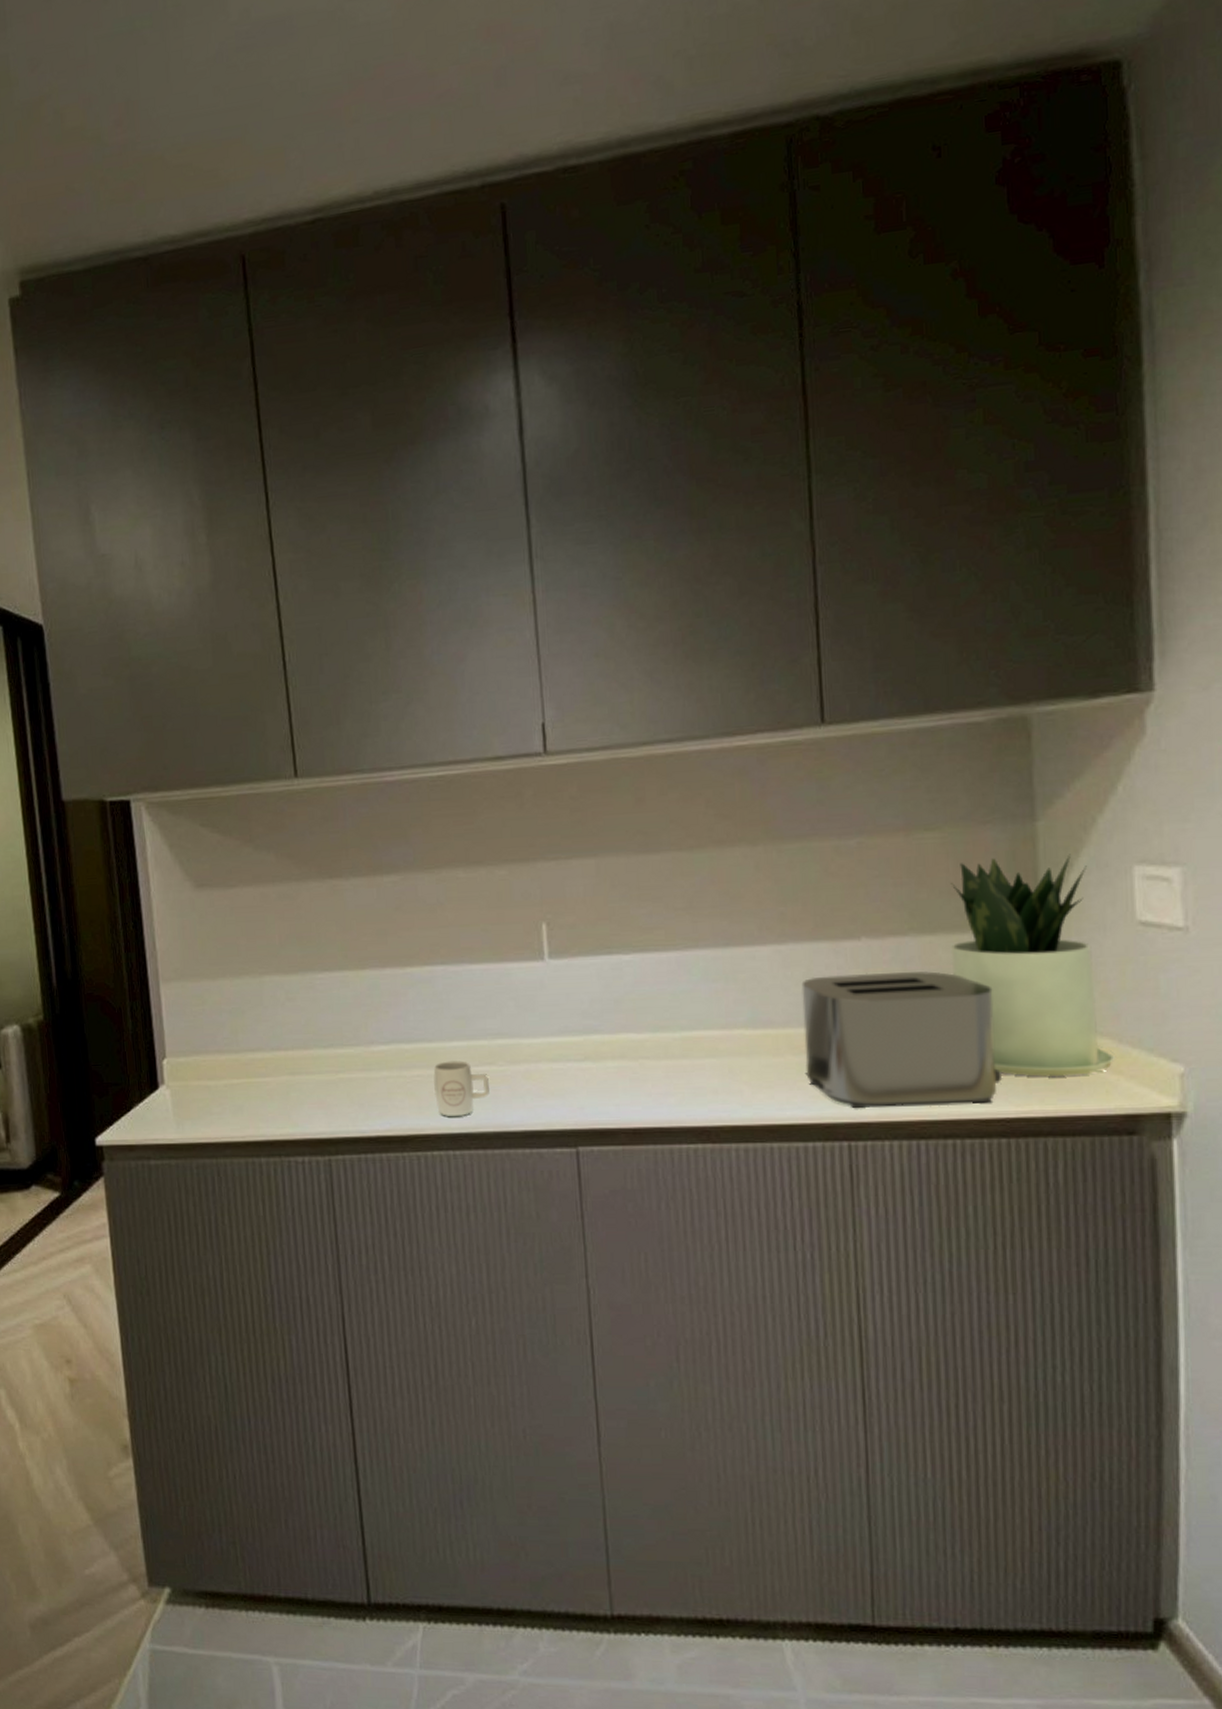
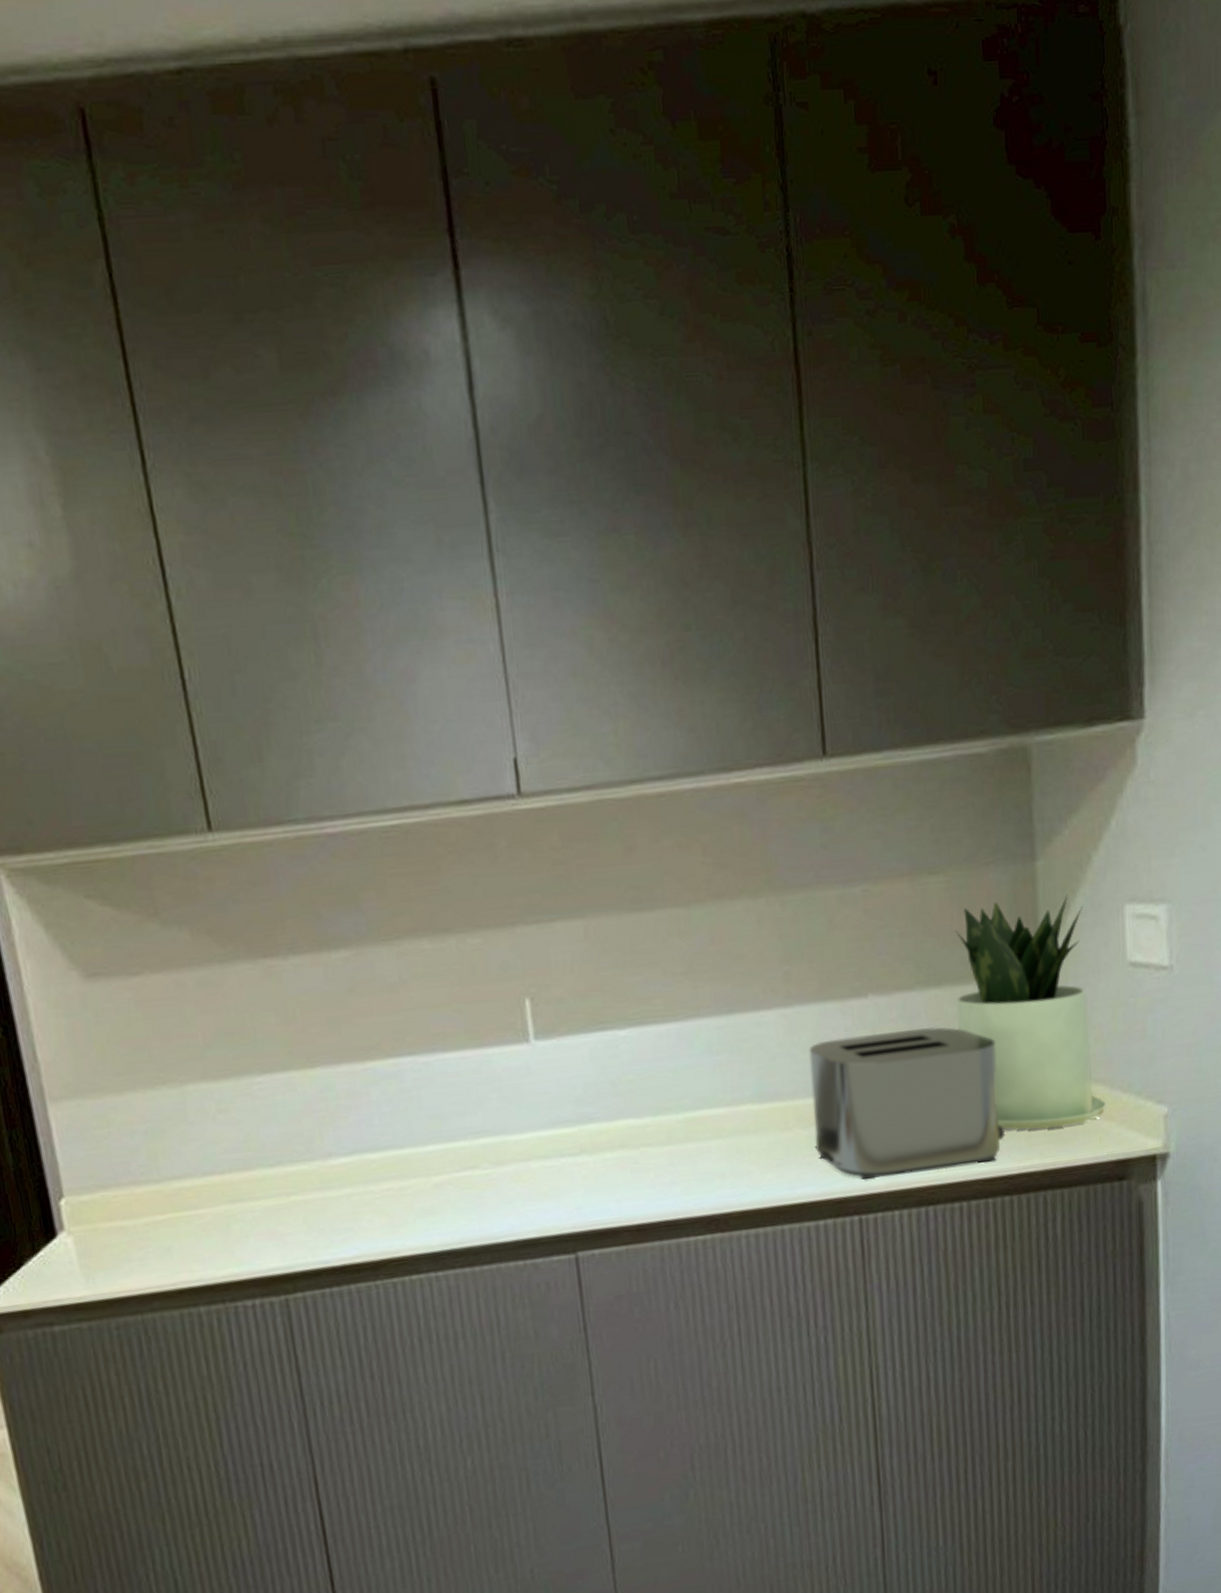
mug: present [433,1061,489,1117] -> none [406,1167,474,1234]

